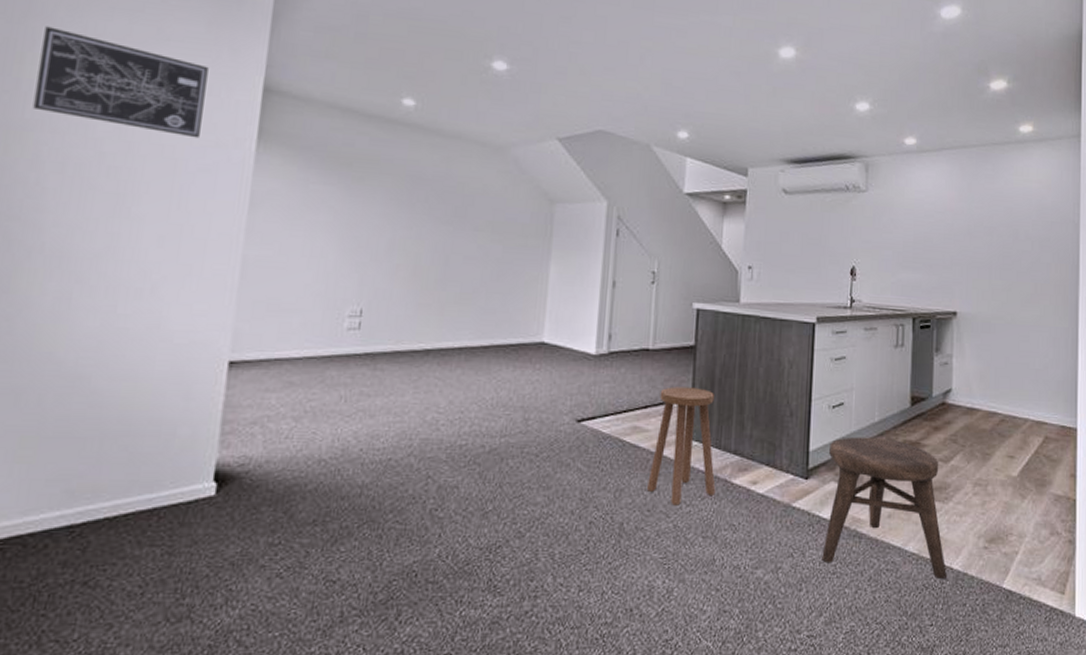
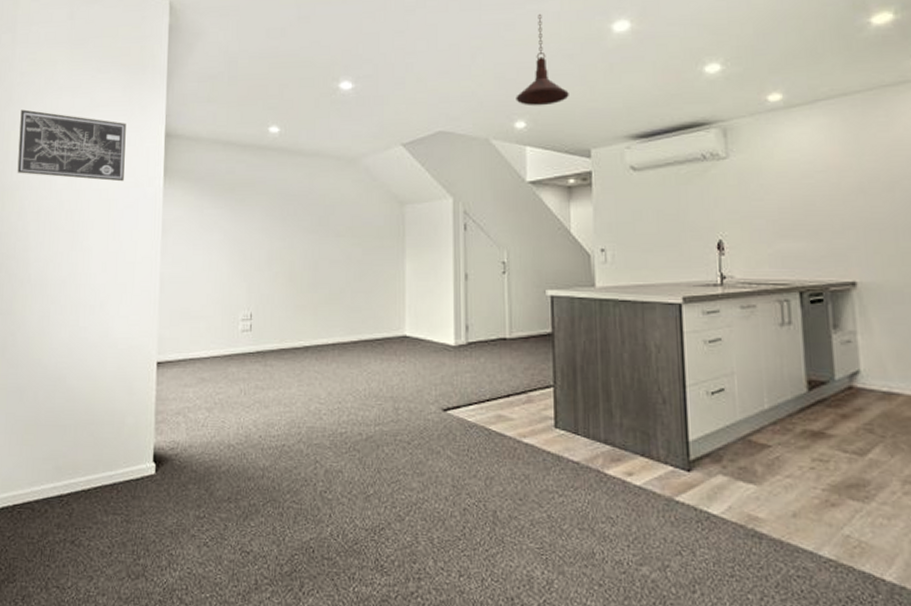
stool: present [647,387,716,506] -> none [517,375,588,496]
pendant light: none [681,26,733,119] -> present [516,13,569,106]
stool: present [822,436,946,579] -> none [712,425,877,592]

